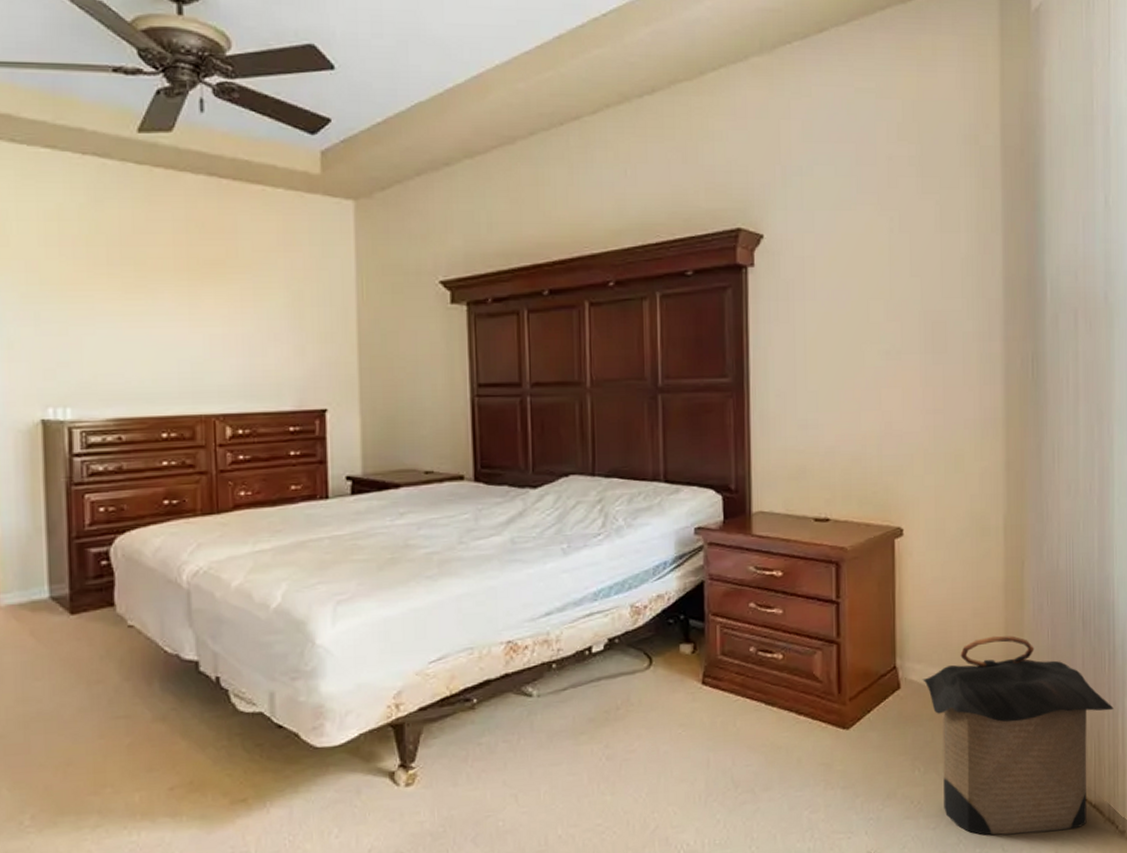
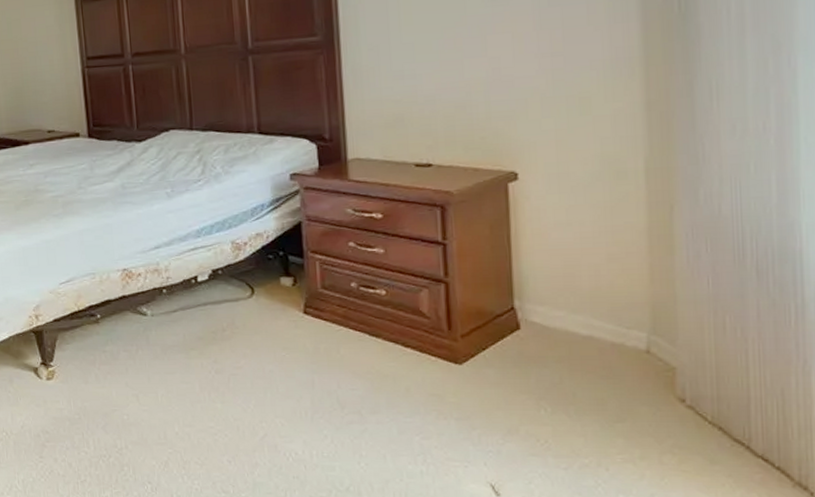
laundry hamper: present [923,635,1114,835] -> none [547,281,804,489]

